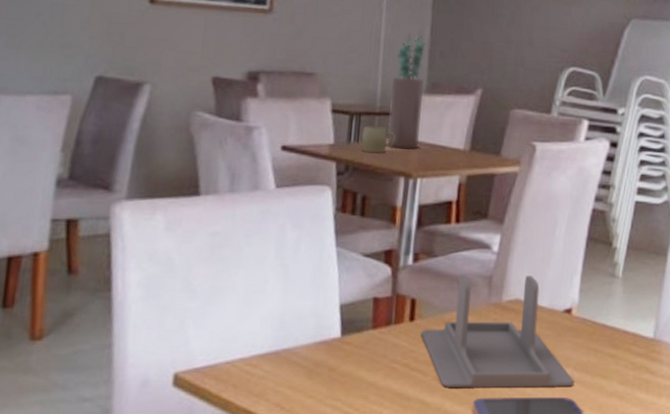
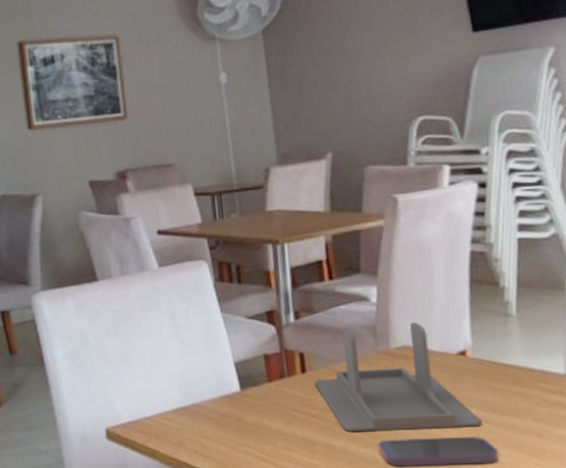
mug: present [362,125,395,154] -> none [226,201,257,227]
vase: present [387,31,426,150] -> none [244,109,280,221]

